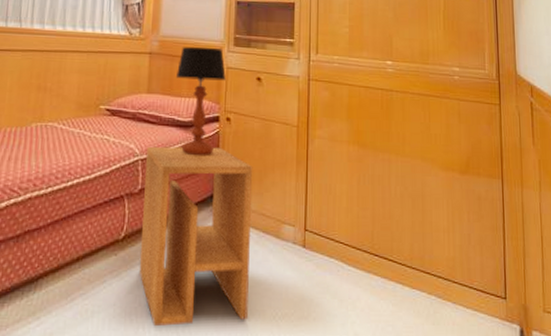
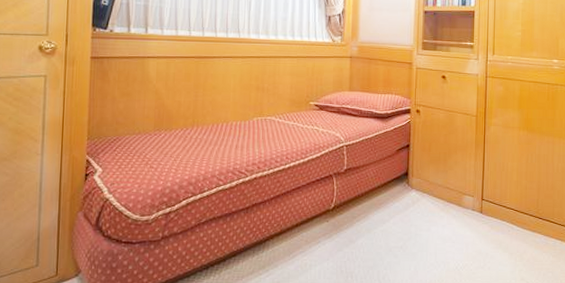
side table: present [140,146,253,327] -> none [347,134,439,276]
table lamp: present [177,46,226,155] -> none [374,50,415,141]

